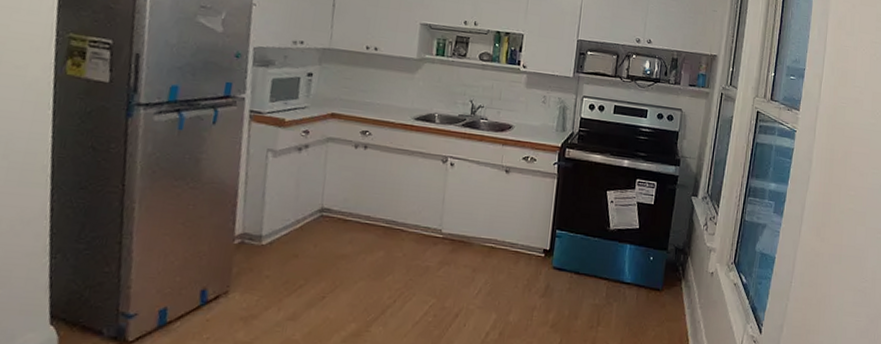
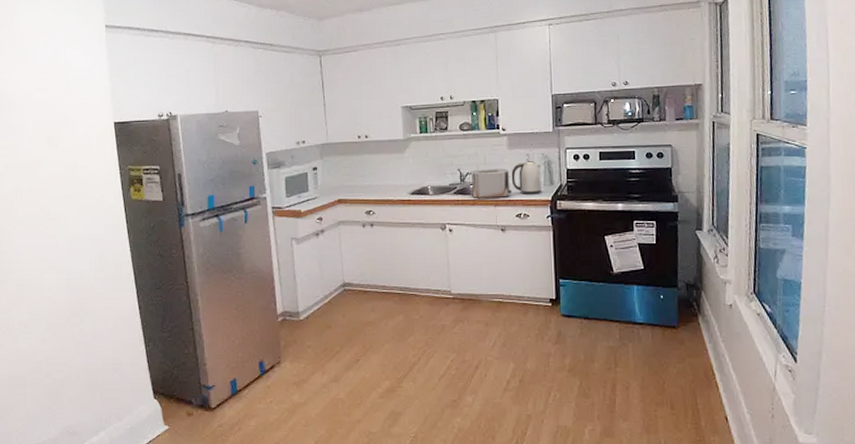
toaster: none [481,104,524,138] -> present [471,168,512,199]
kettle: none [523,103,555,139] -> present [511,161,541,194]

